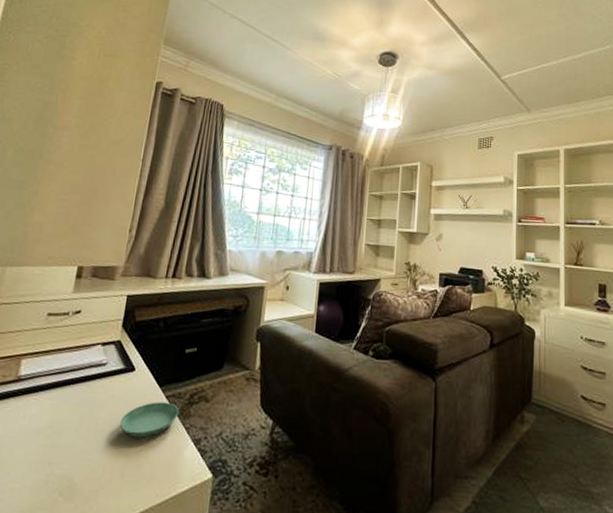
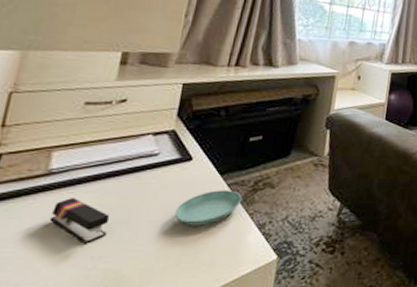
stapler: none [17,404,66,450] -> present [49,198,110,244]

